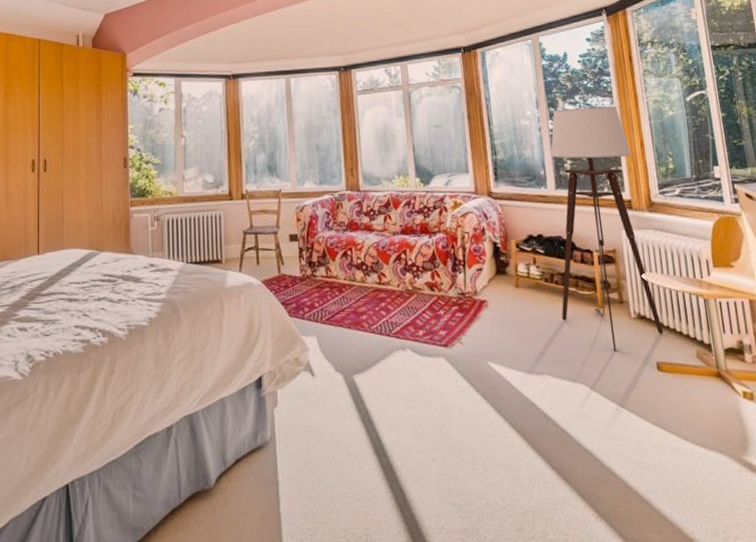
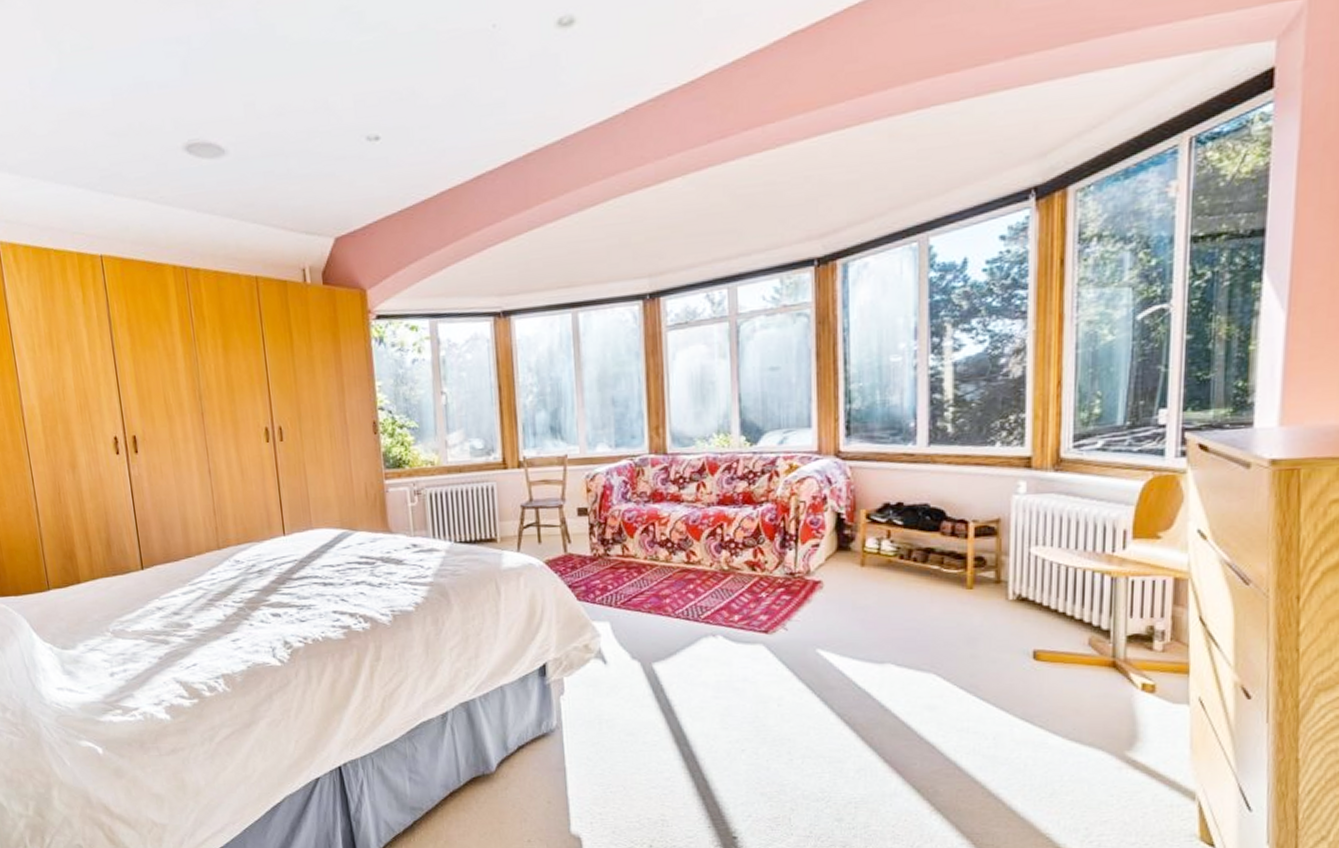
floor lamp: present [551,106,664,352] -> none [917,332,1050,639]

